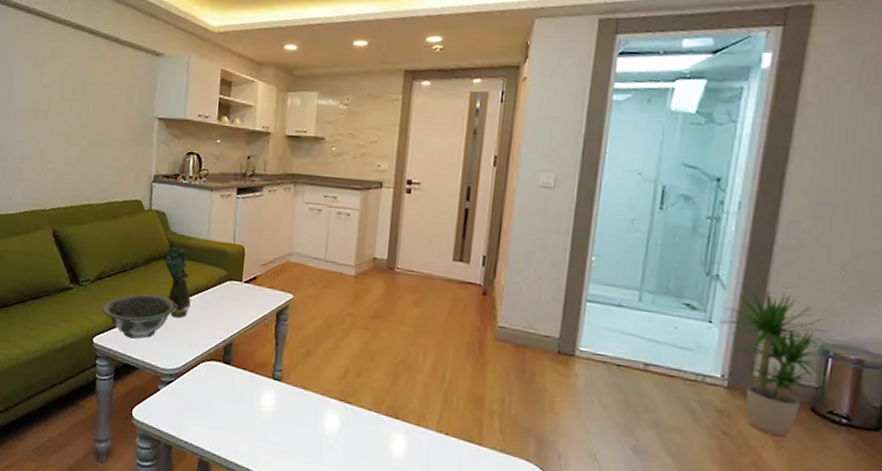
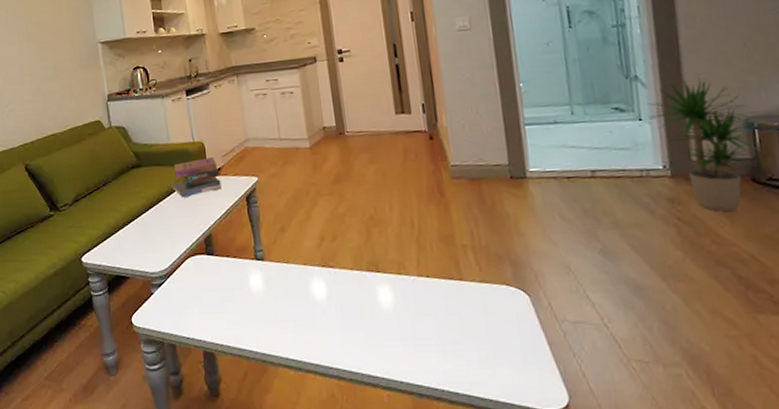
decorative bowl: present [102,294,177,339] -> none [84,204,153,251]
vase: present [163,246,191,318] -> none [131,154,166,222]
books: none [201,262,255,300] -> present [171,157,222,198]

